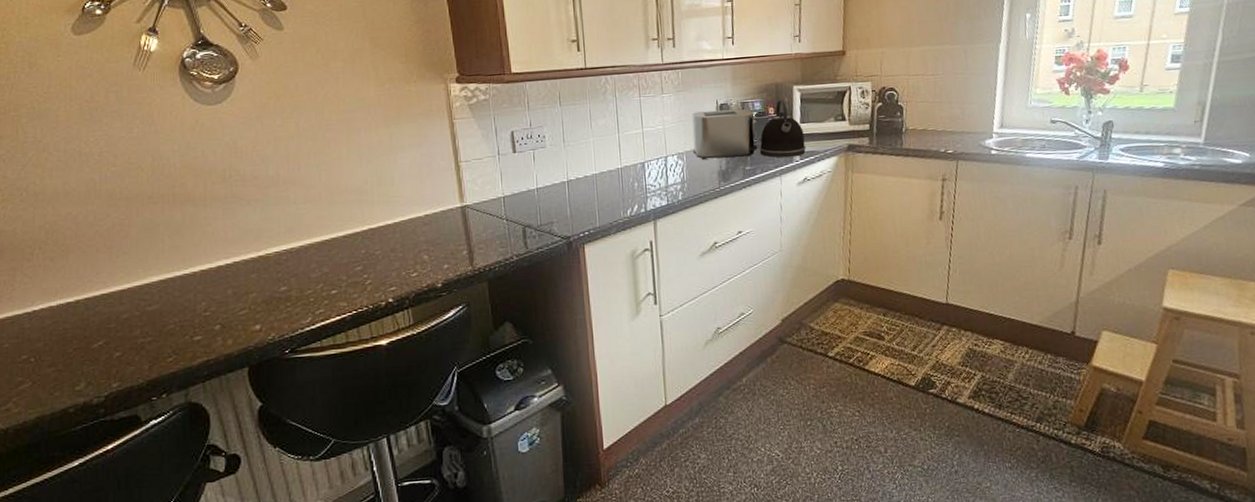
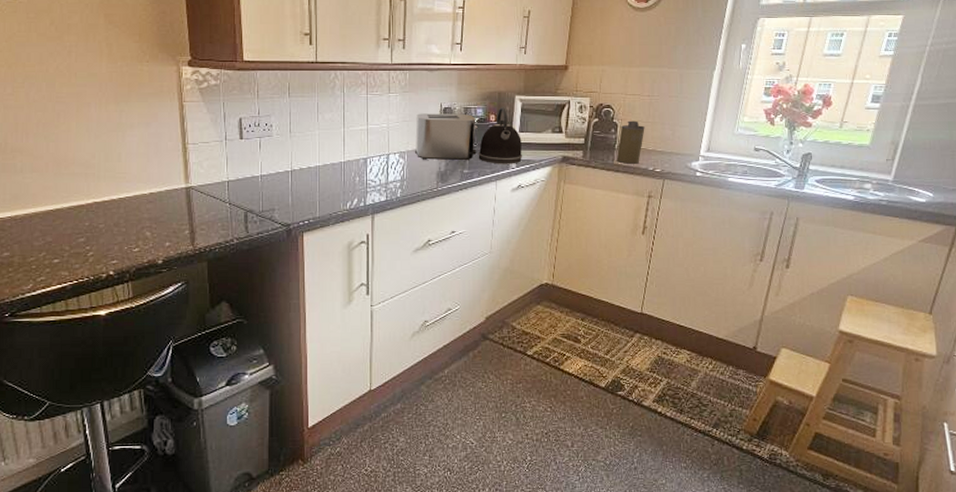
canister: none [905,101,933,149] -> present [616,120,645,165]

